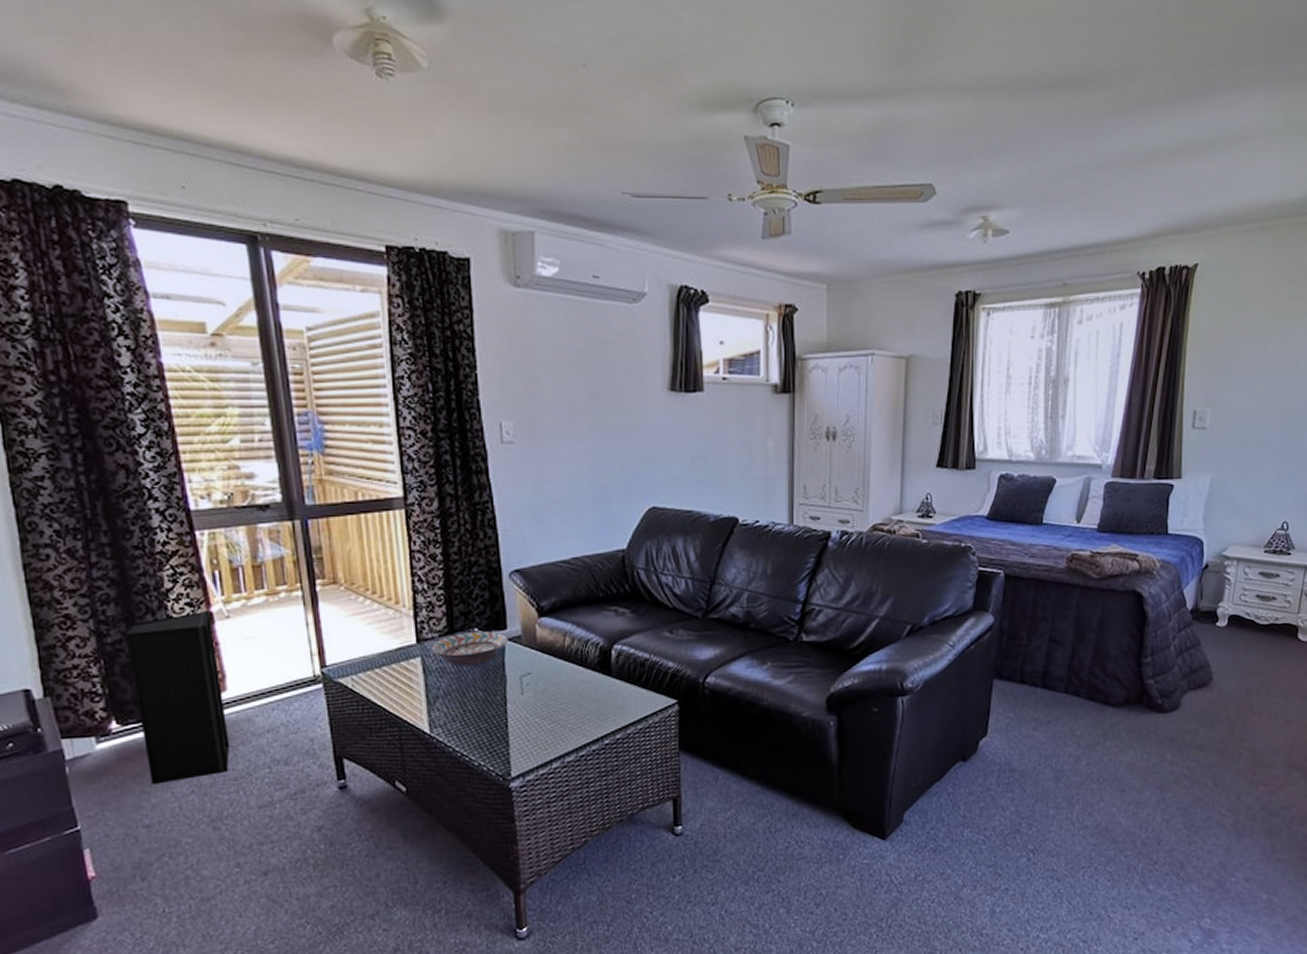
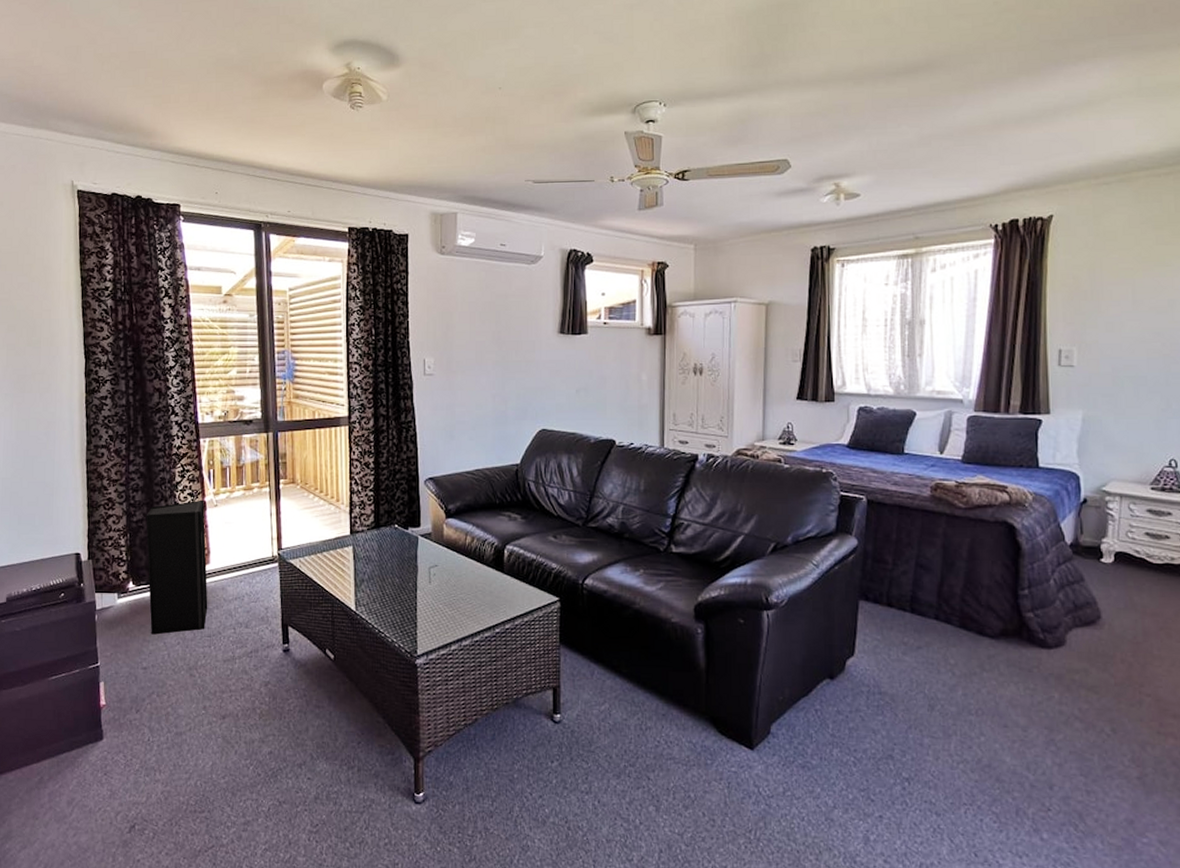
decorative bowl: present [430,631,508,667] -> none [360,528,421,557]

